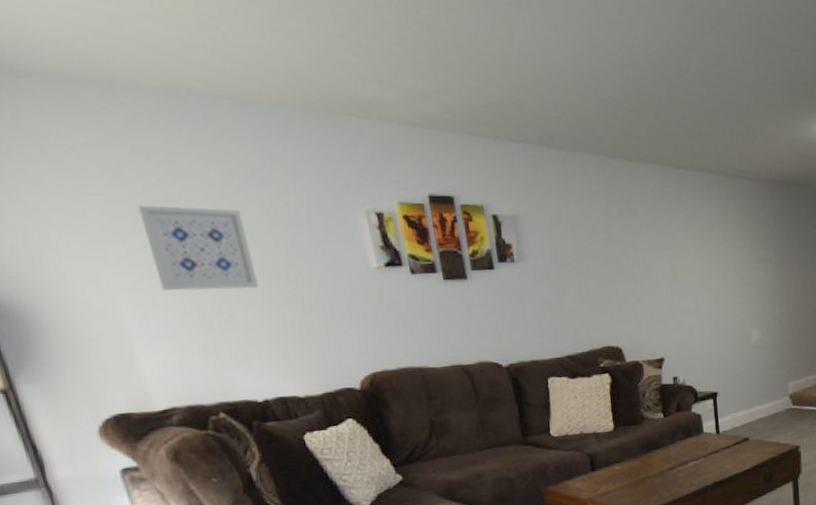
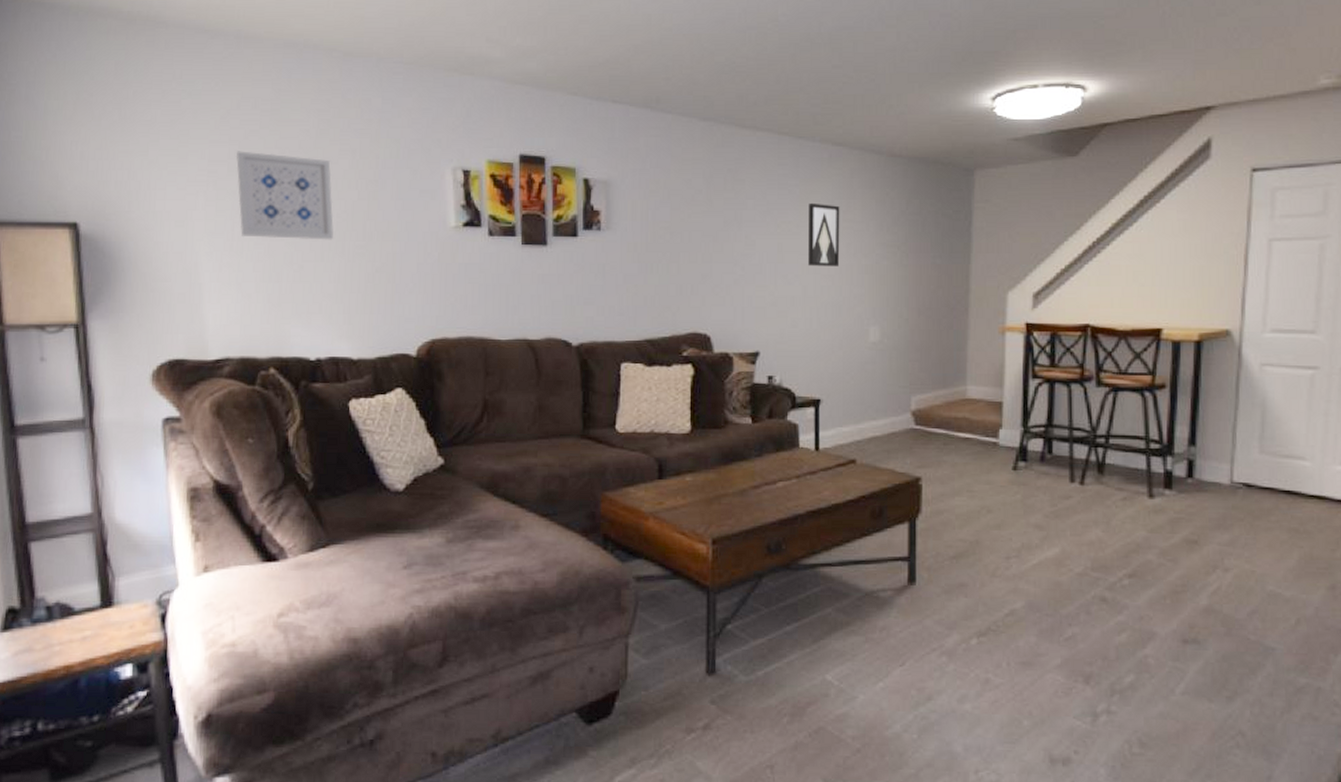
wall art: none [693,225,724,282] -> present [808,202,840,267]

